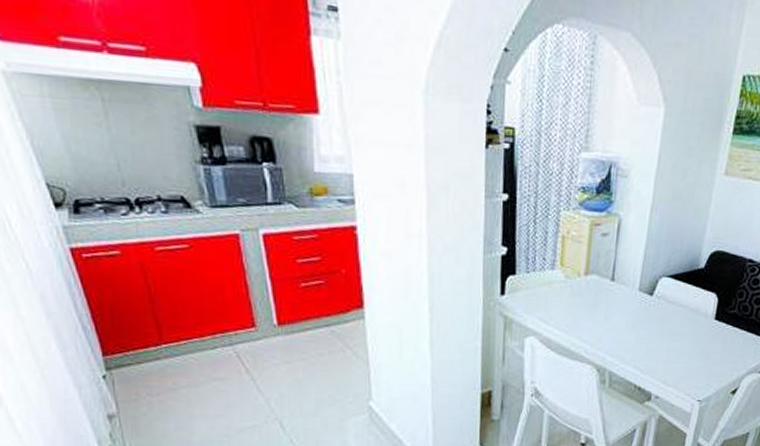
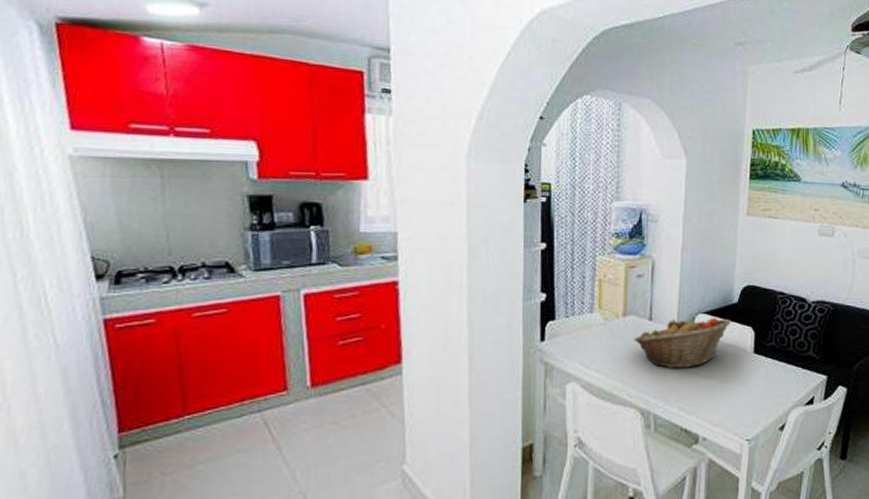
fruit basket: none [594,281,696,330] -> present [633,318,732,368]

